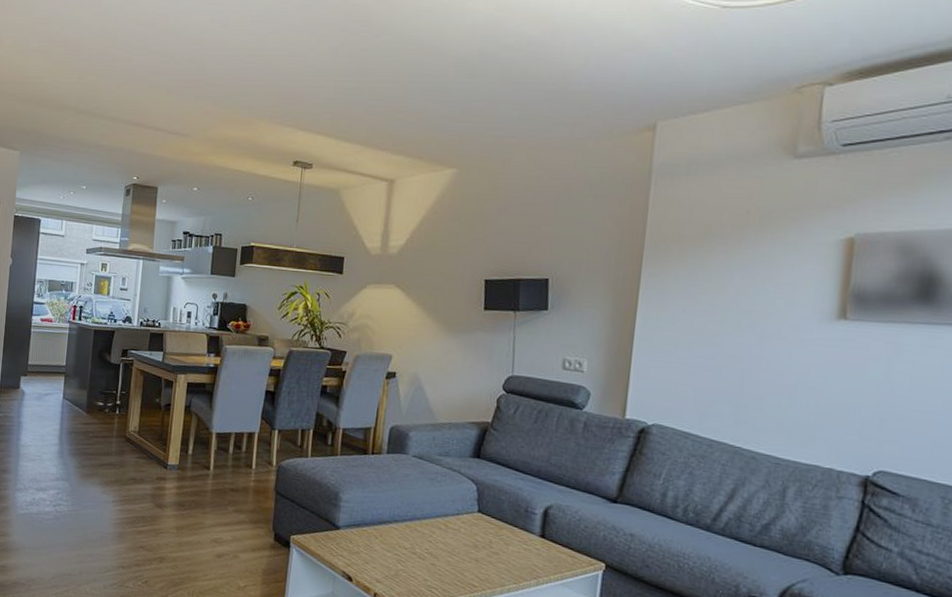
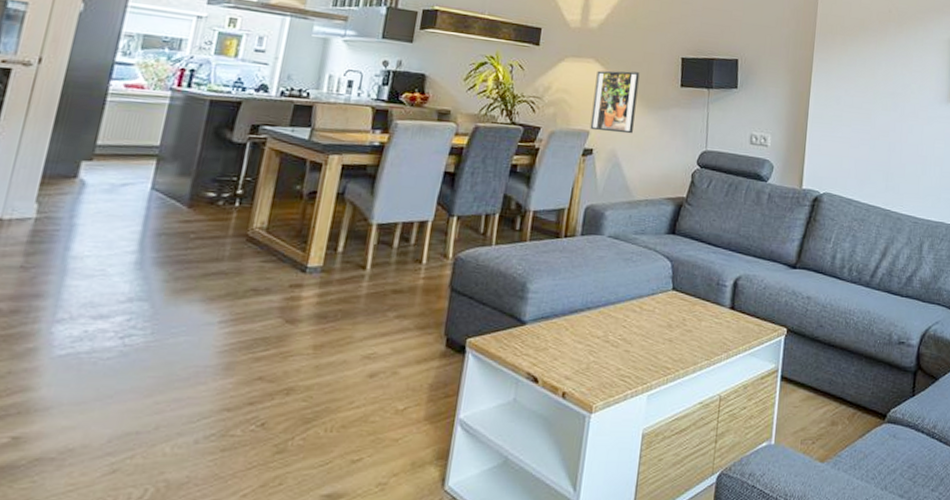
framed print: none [392,295,441,358] -> present [590,70,640,134]

